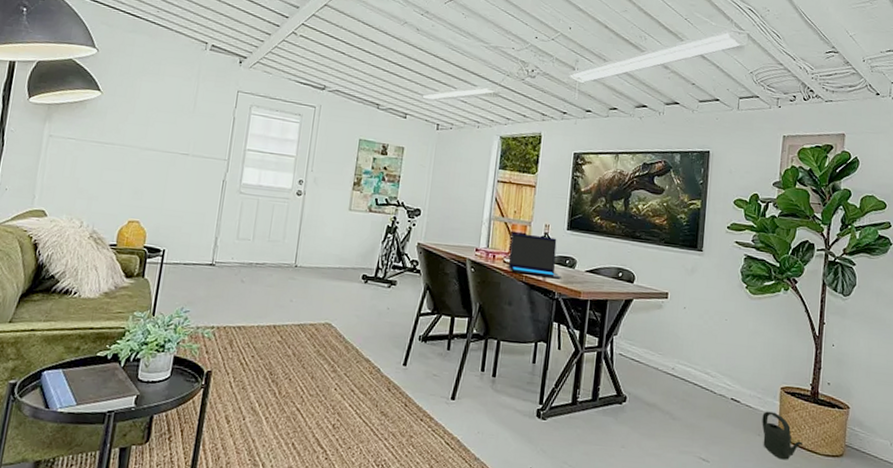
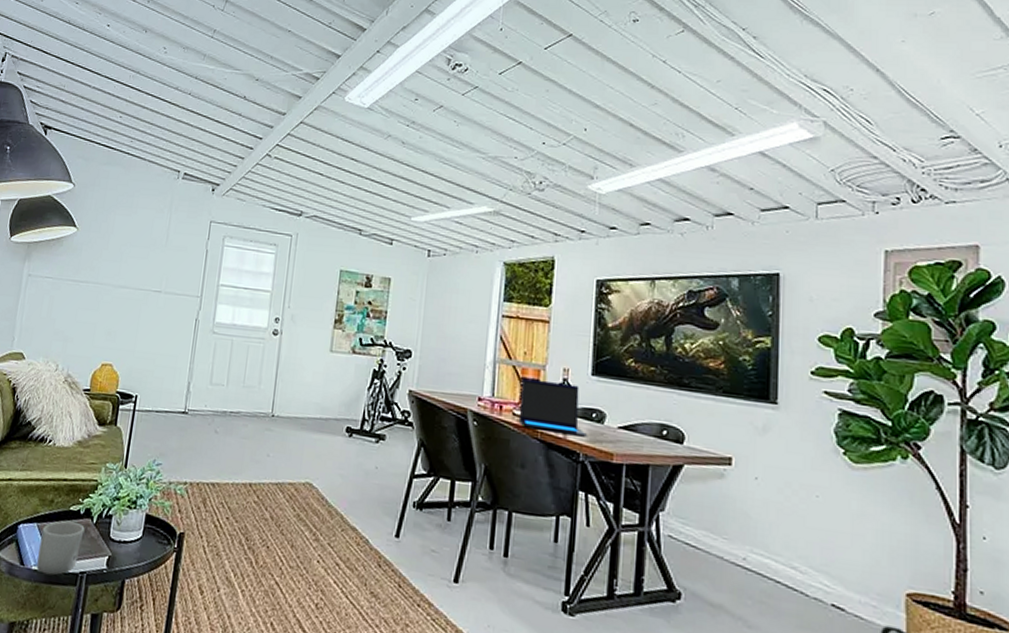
mug: none [62,365,112,416] -> present [36,520,85,576]

